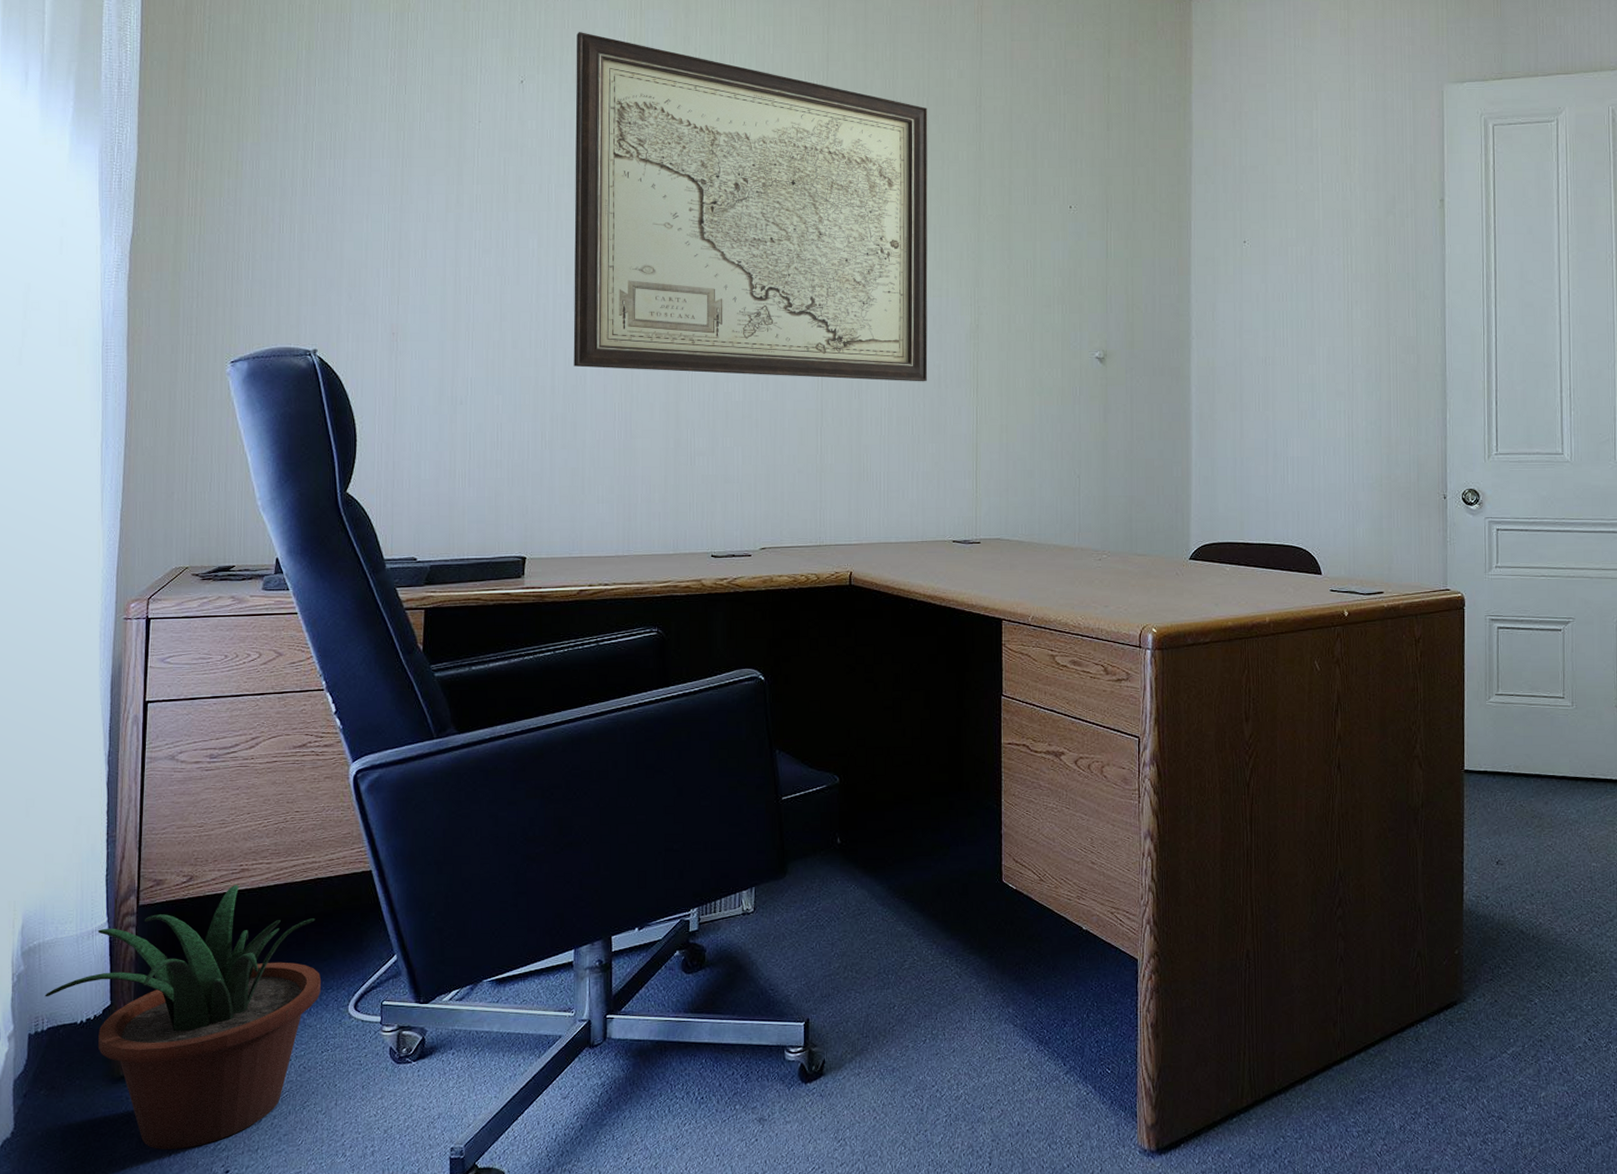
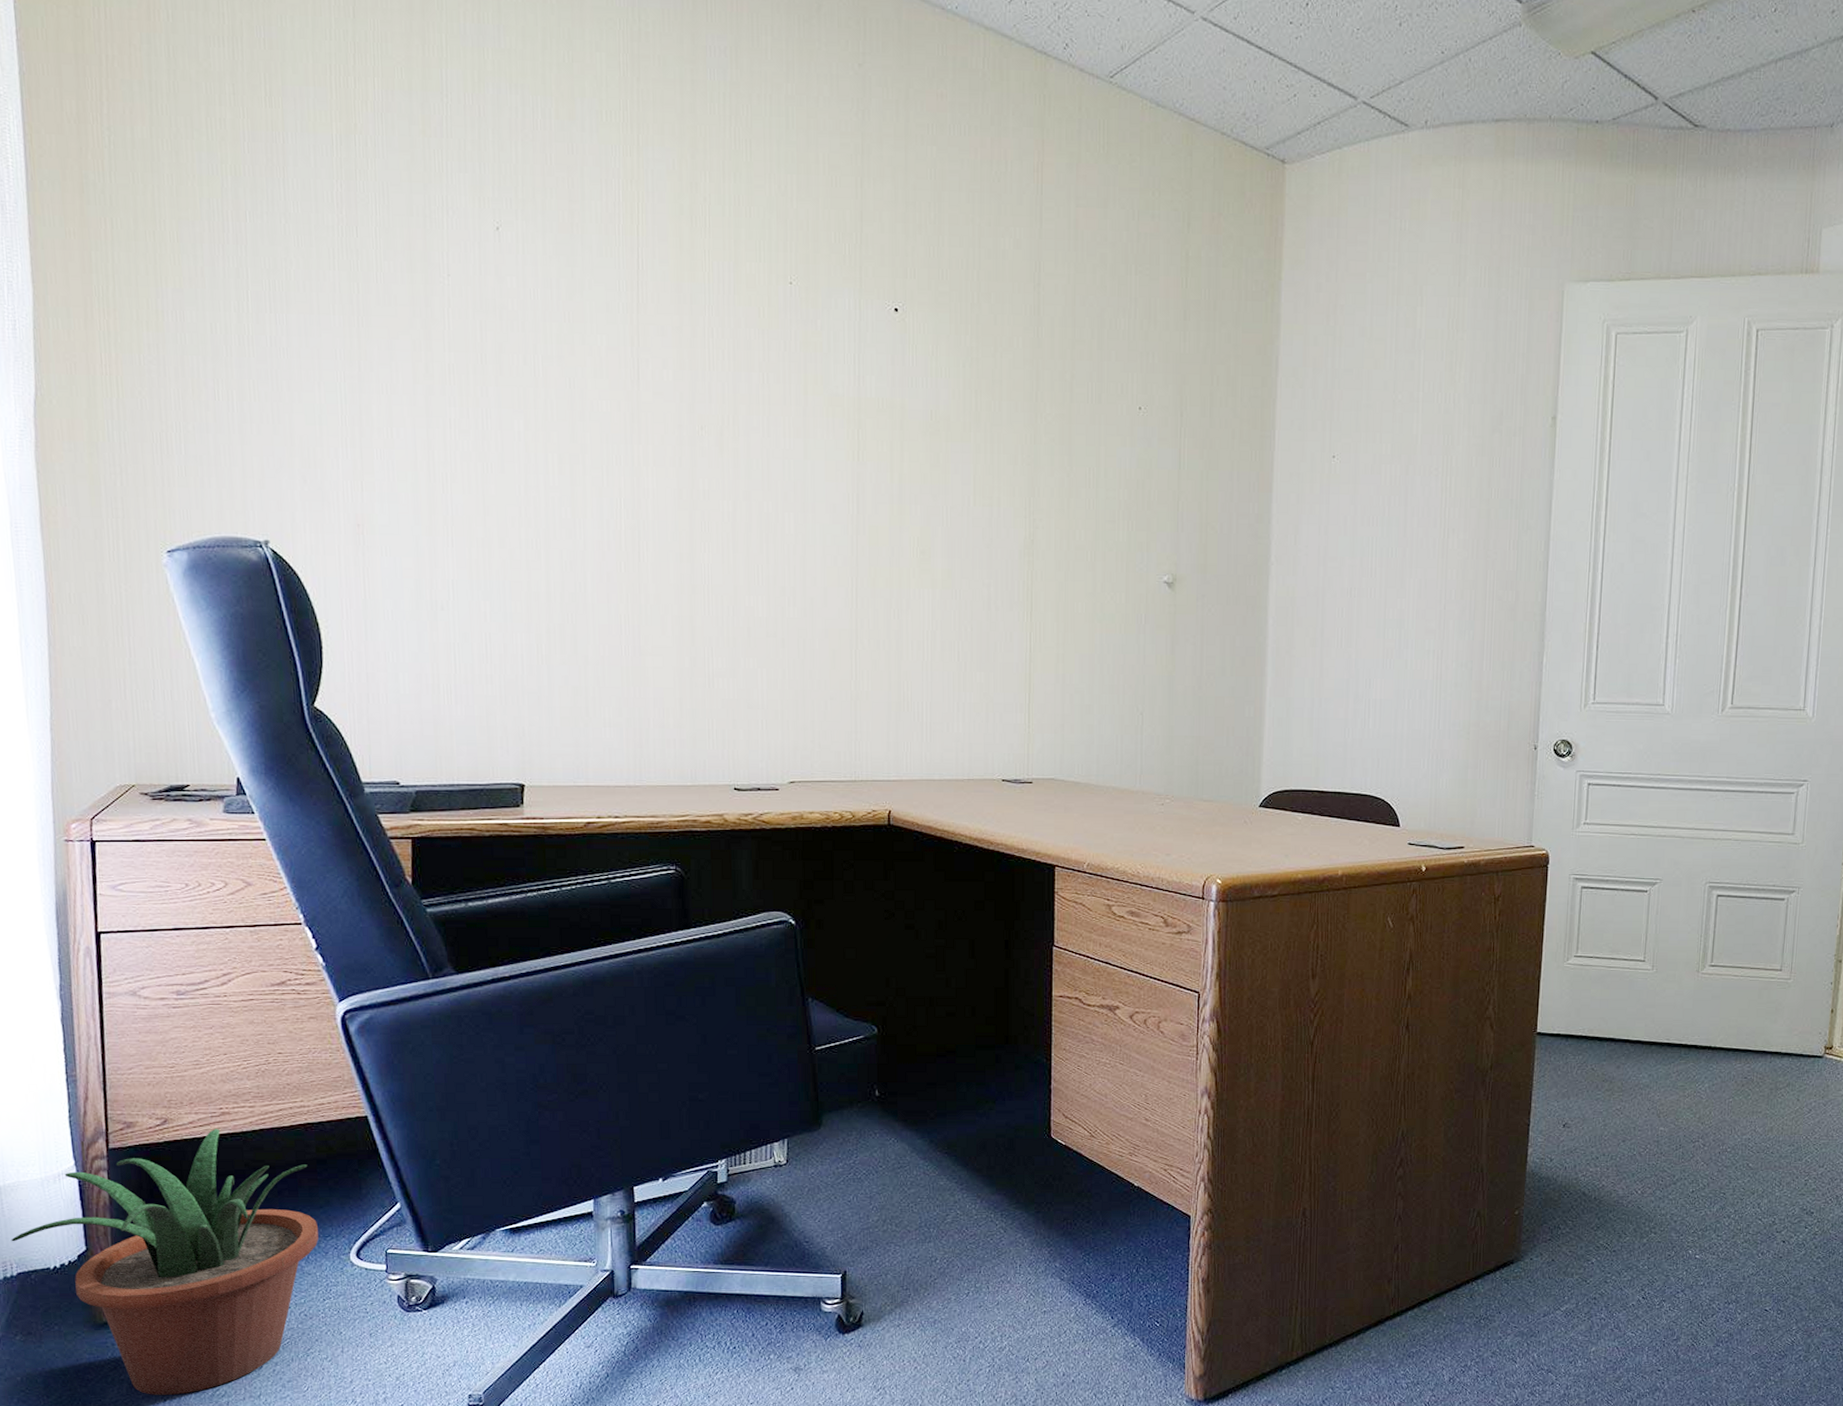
wall art: present [573,32,928,382] -> none [561,170,978,603]

